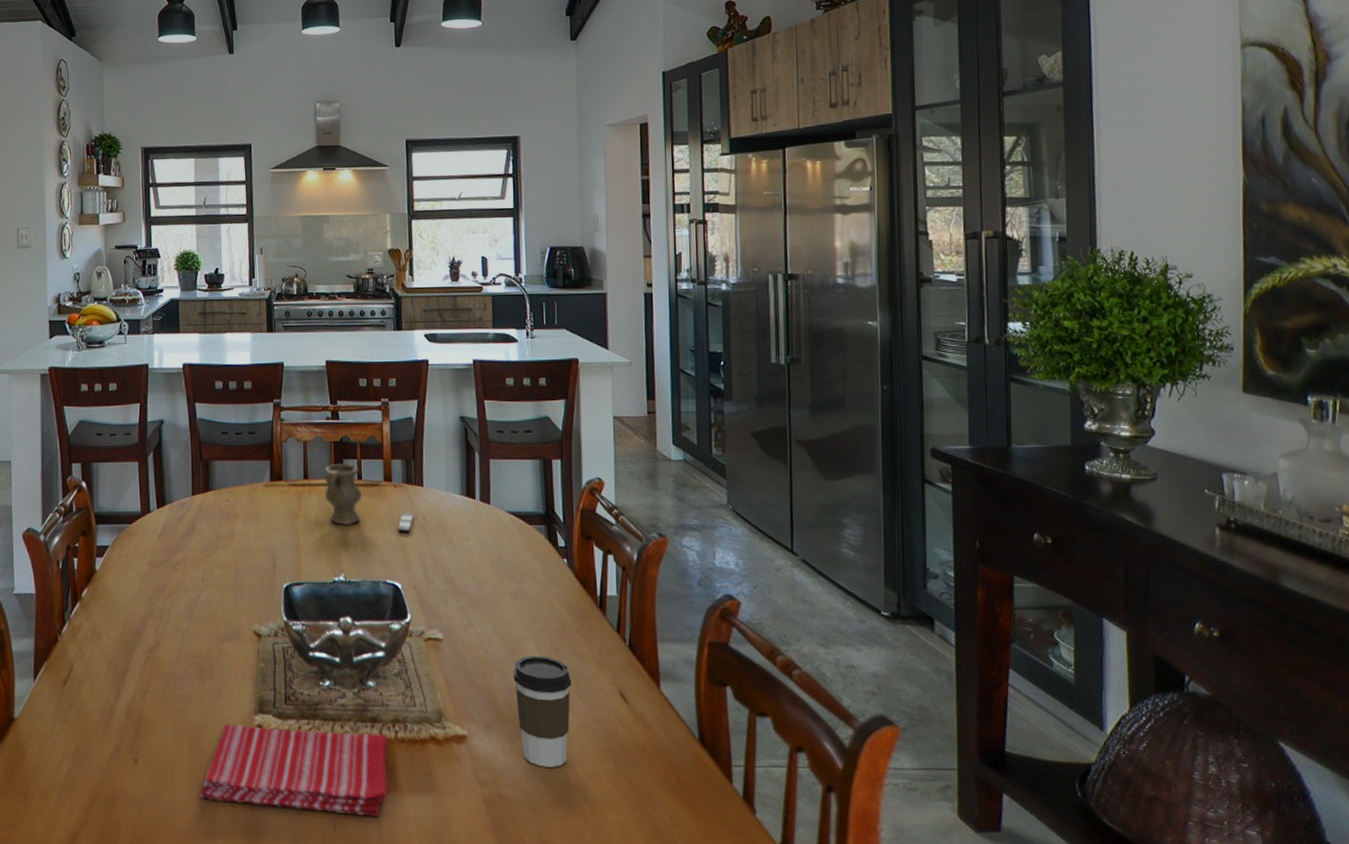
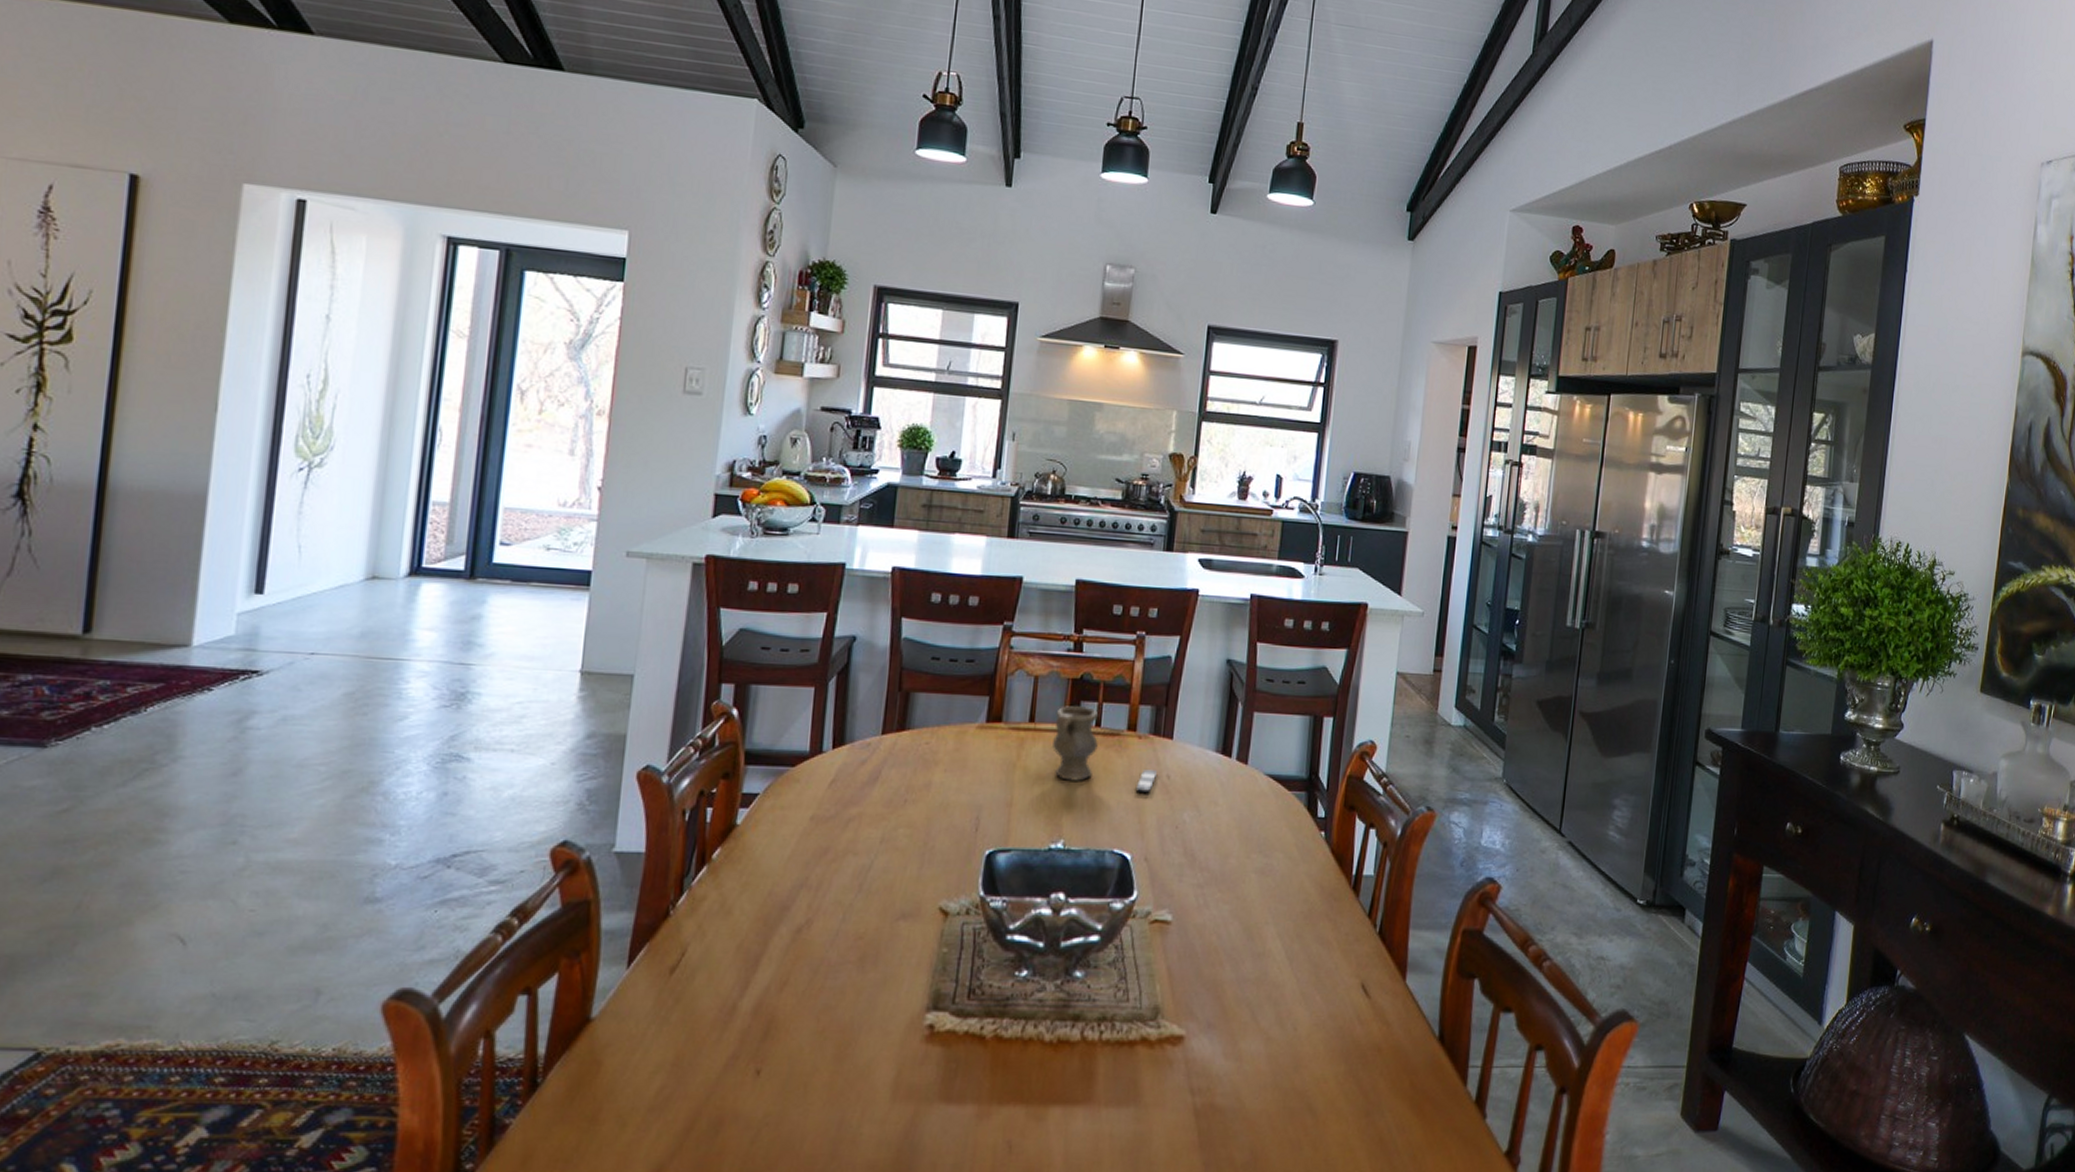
dish towel: present [200,724,389,816] -> none [840,1023,1091,1135]
coffee cup: present [513,655,572,767] -> none [1245,942,1312,1072]

